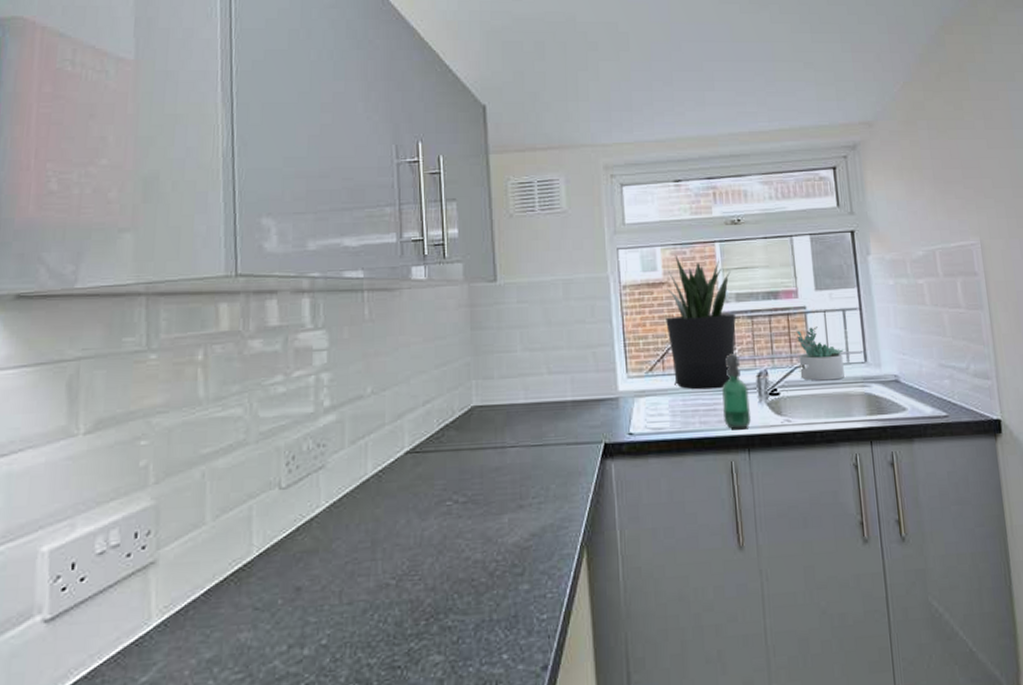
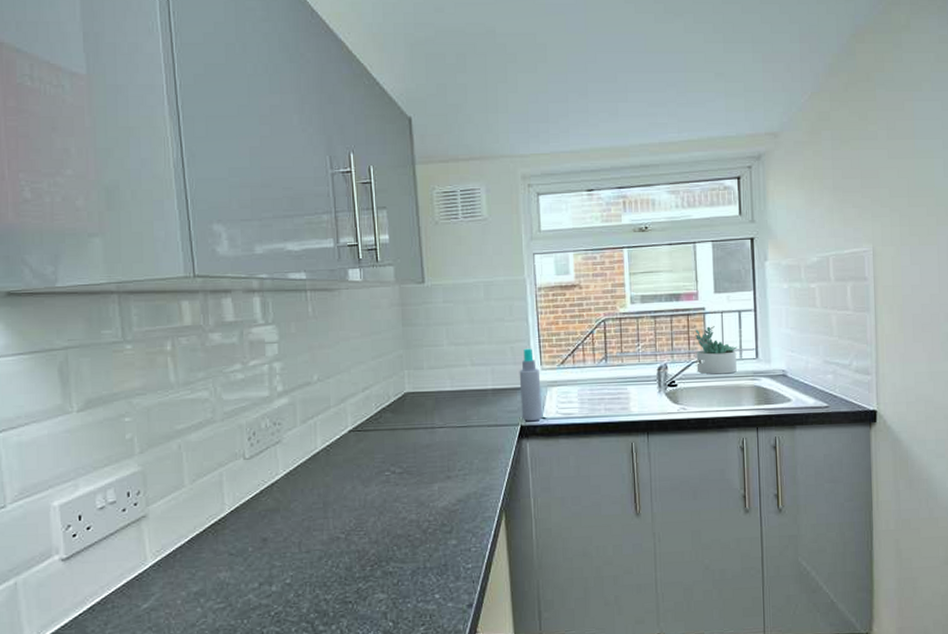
spray bottle: none [602,353,629,439] -> present [519,348,542,422]
planter: present [666,255,736,390] -> none [576,259,640,381]
soap dispenser: present [722,354,751,429] -> none [626,350,650,415]

